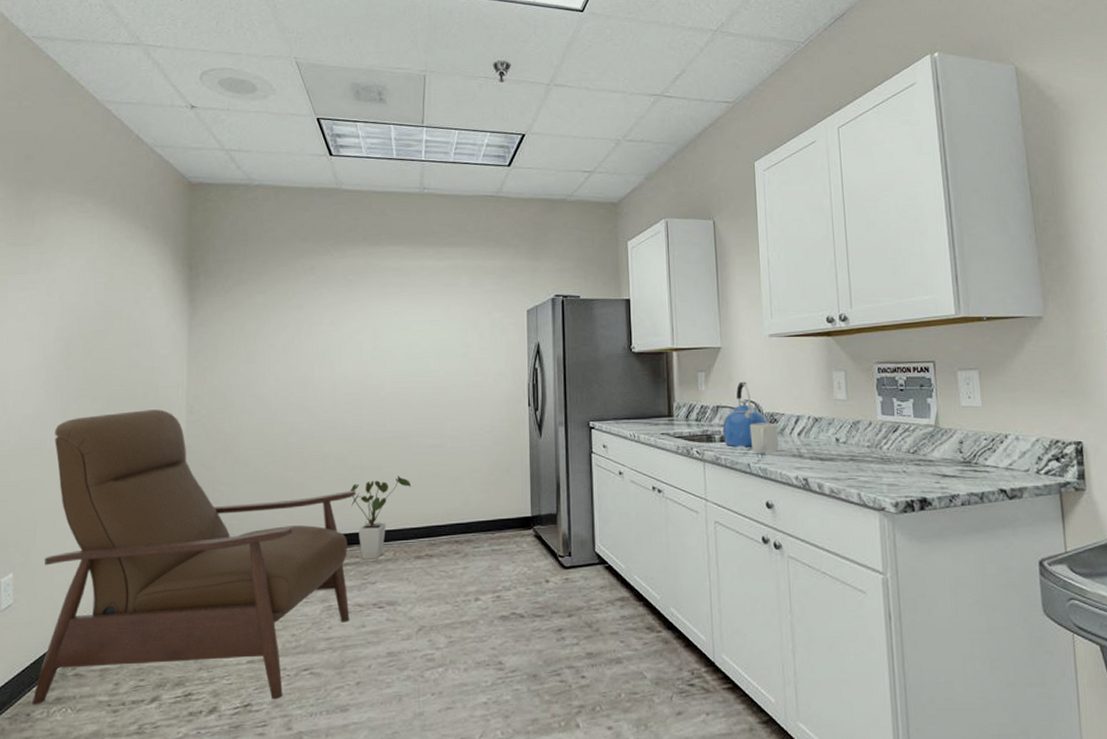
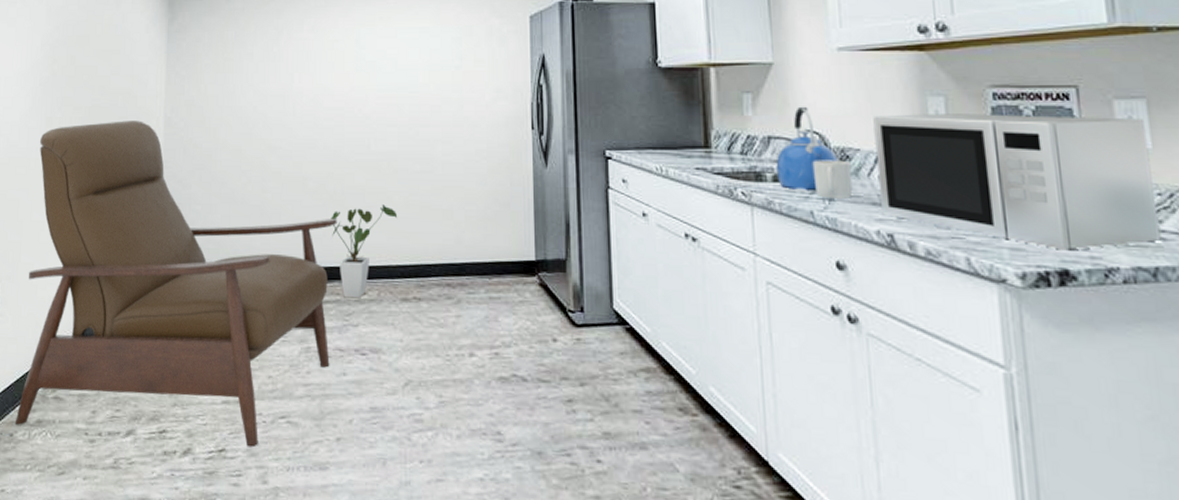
microwave: none [794,383,986,484] -> present [873,114,1161,251]

